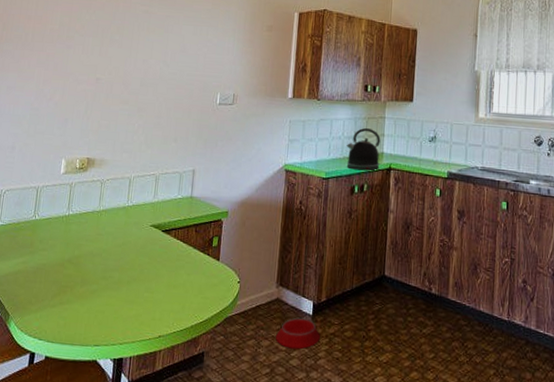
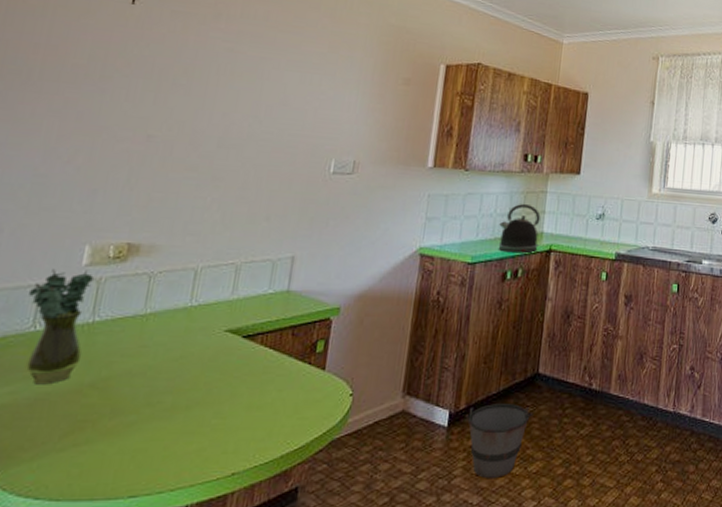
vase: none [30,175,68,258] -> present [26,268,94,385]
pet bowl: present [276,317,320,350] -> none [398,431,457,470]
bucket: none [326,298,382,363] -> present [465,402,534,478]

